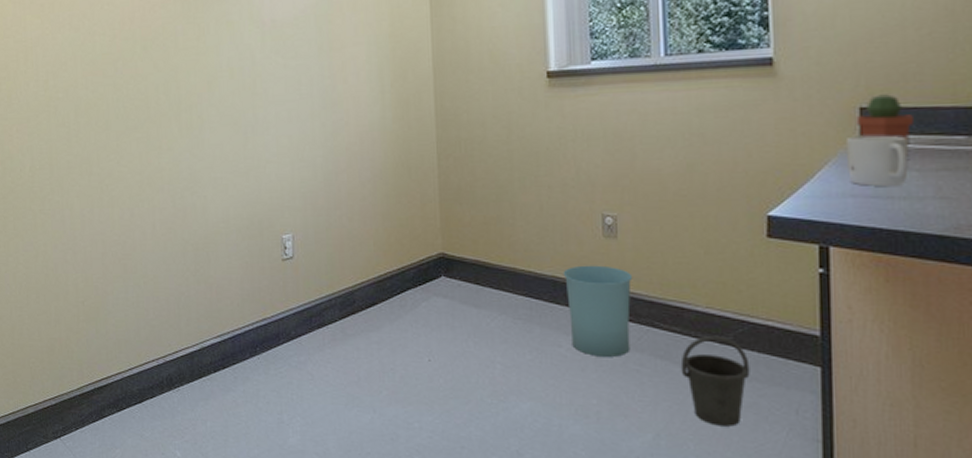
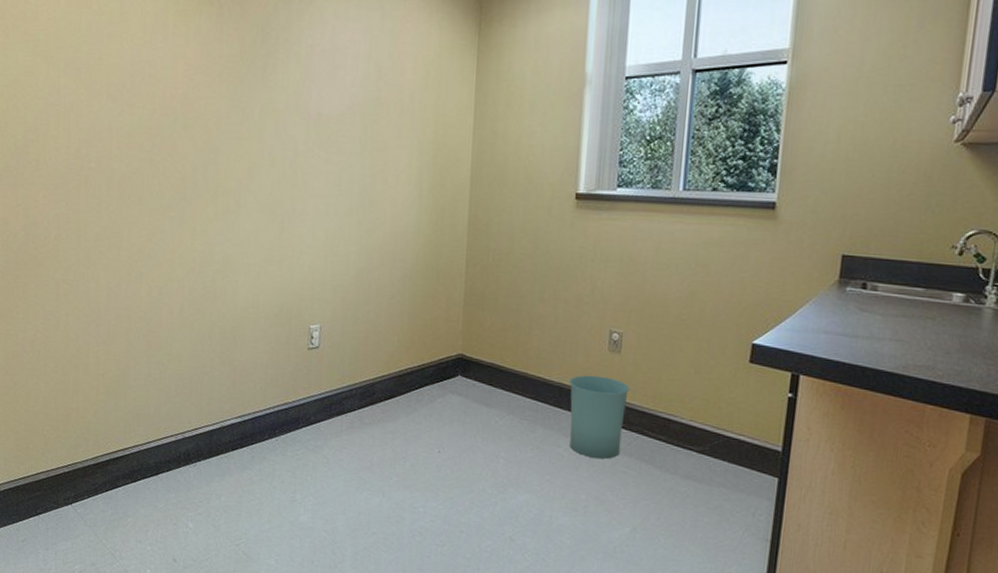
bucket: present [680,335,750,427] -> none [661,444,720,525]
mug: present [847,135,910,186] -> none [824,279,879,327]
succulent plant: present [856,94,913,140] -> none [837,245,885,287]

